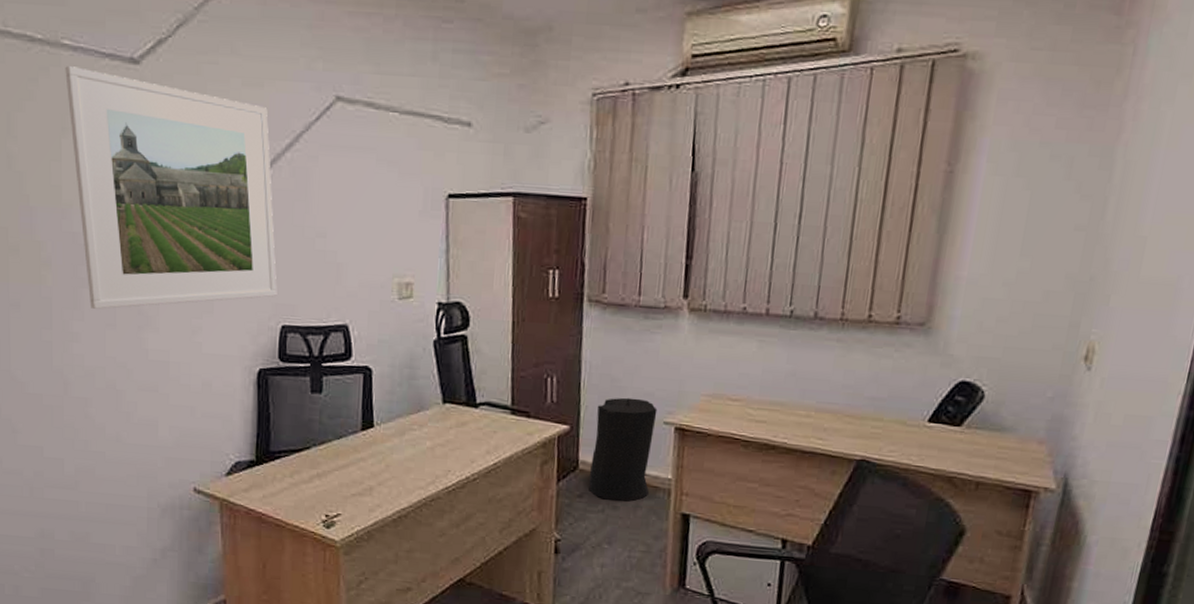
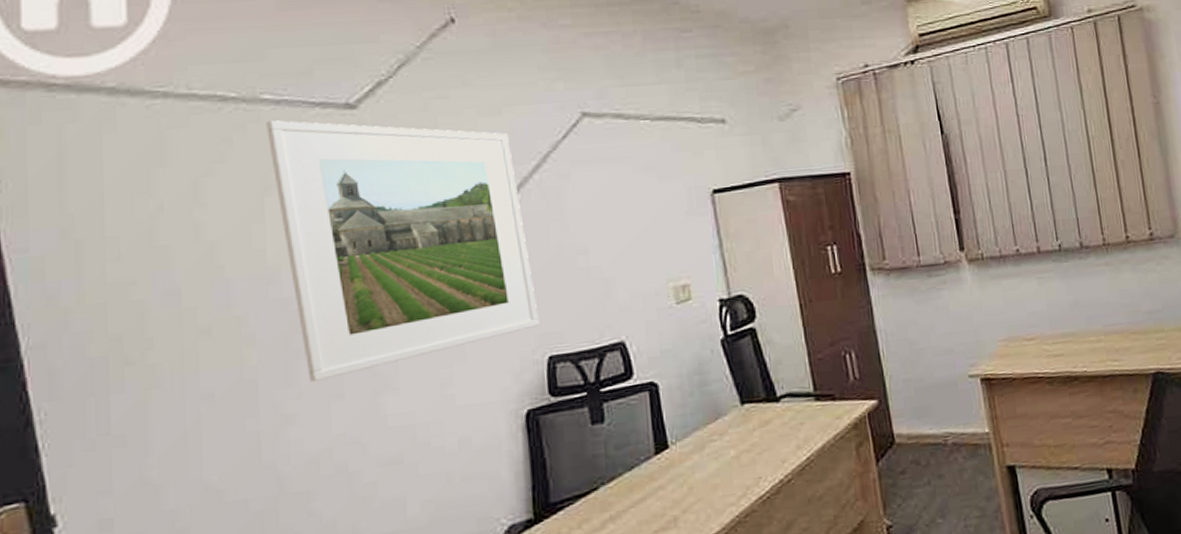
trash can: present [589,397,658,502] -> none [902,357,970,470]

